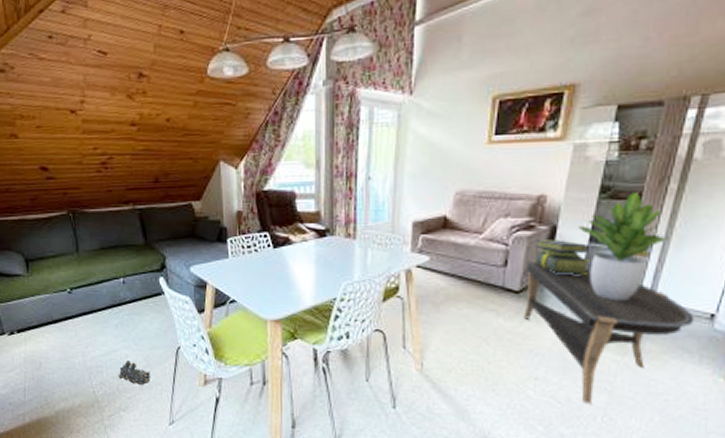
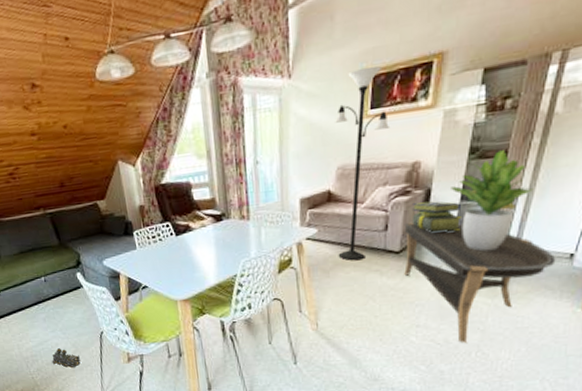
floor lamp: none [450,91,516,297] -> present [335,66,391,261]

